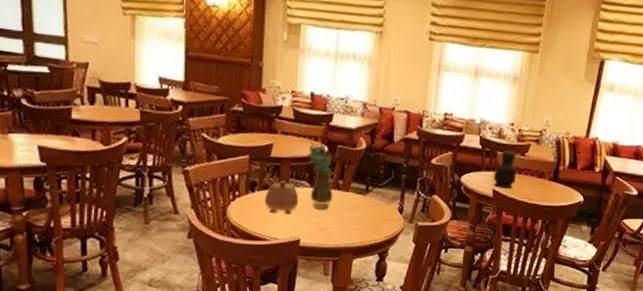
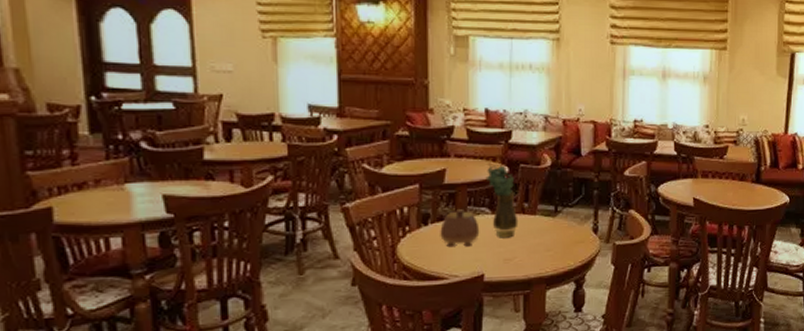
coffeepot: present [493,145,517,189] -> none [692,149,716,196]

